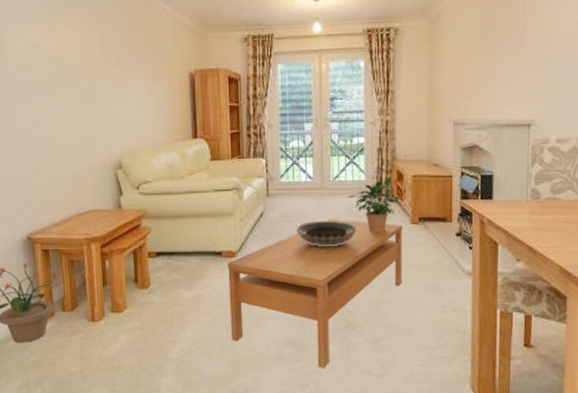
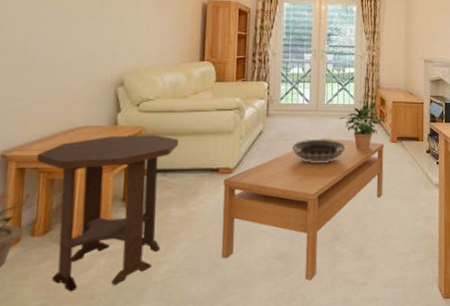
side table: none [57,218,181,362] -> present [37,135,179,292]

